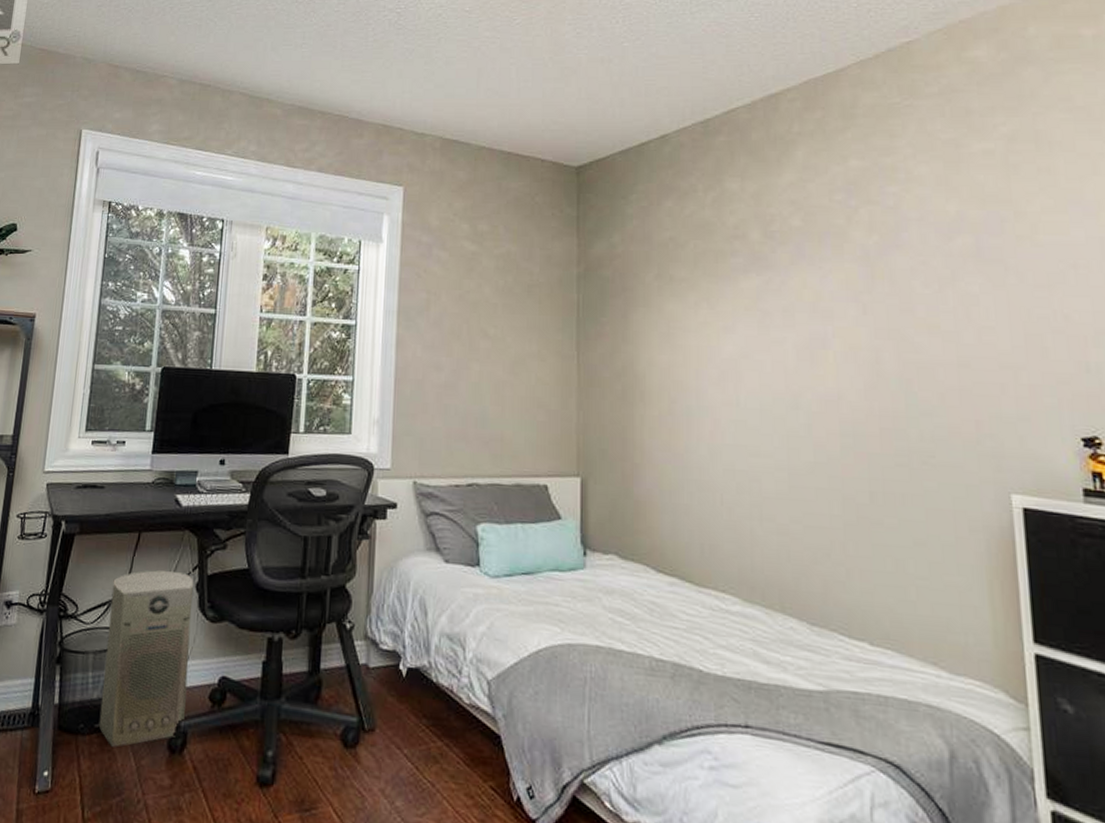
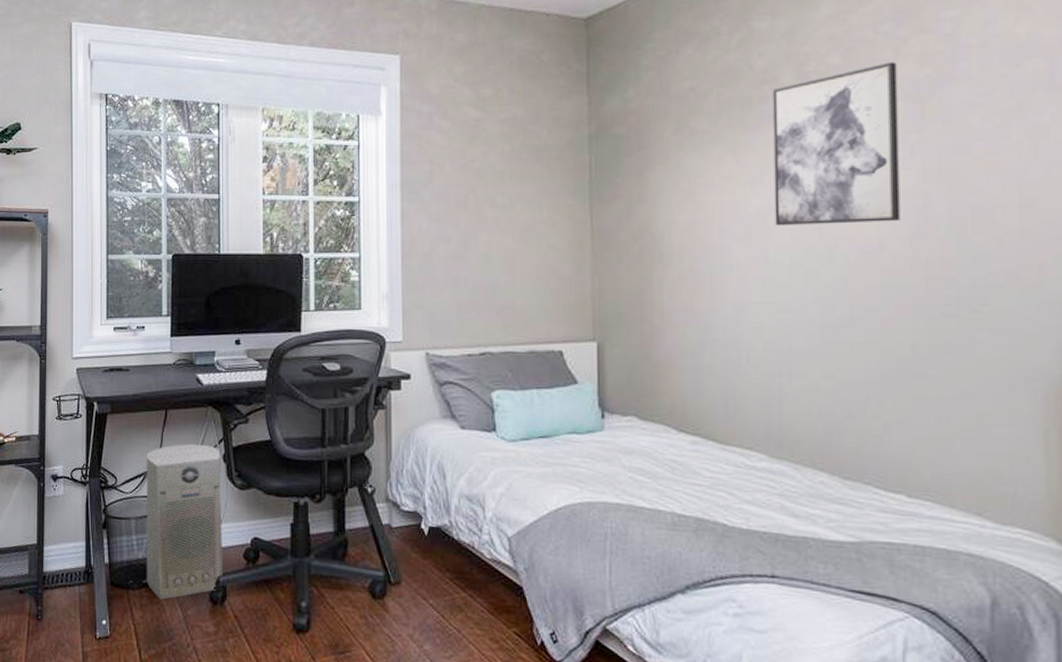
wall art: none [742,227,856,374] -> present [772,61,901,227]

